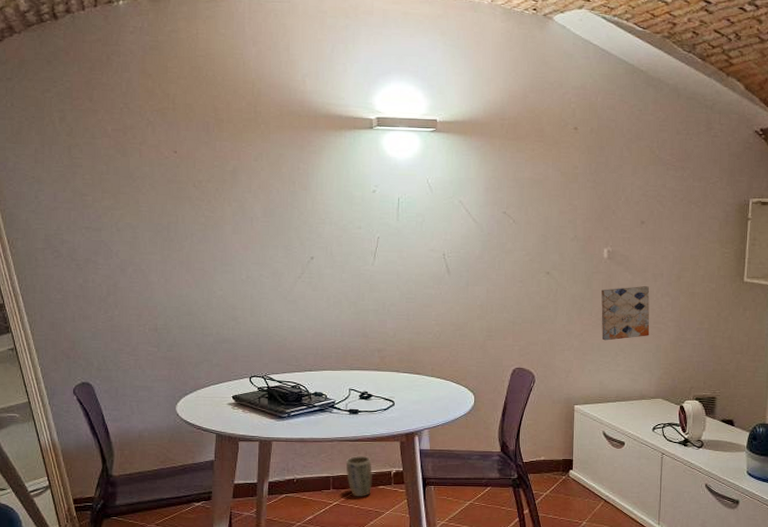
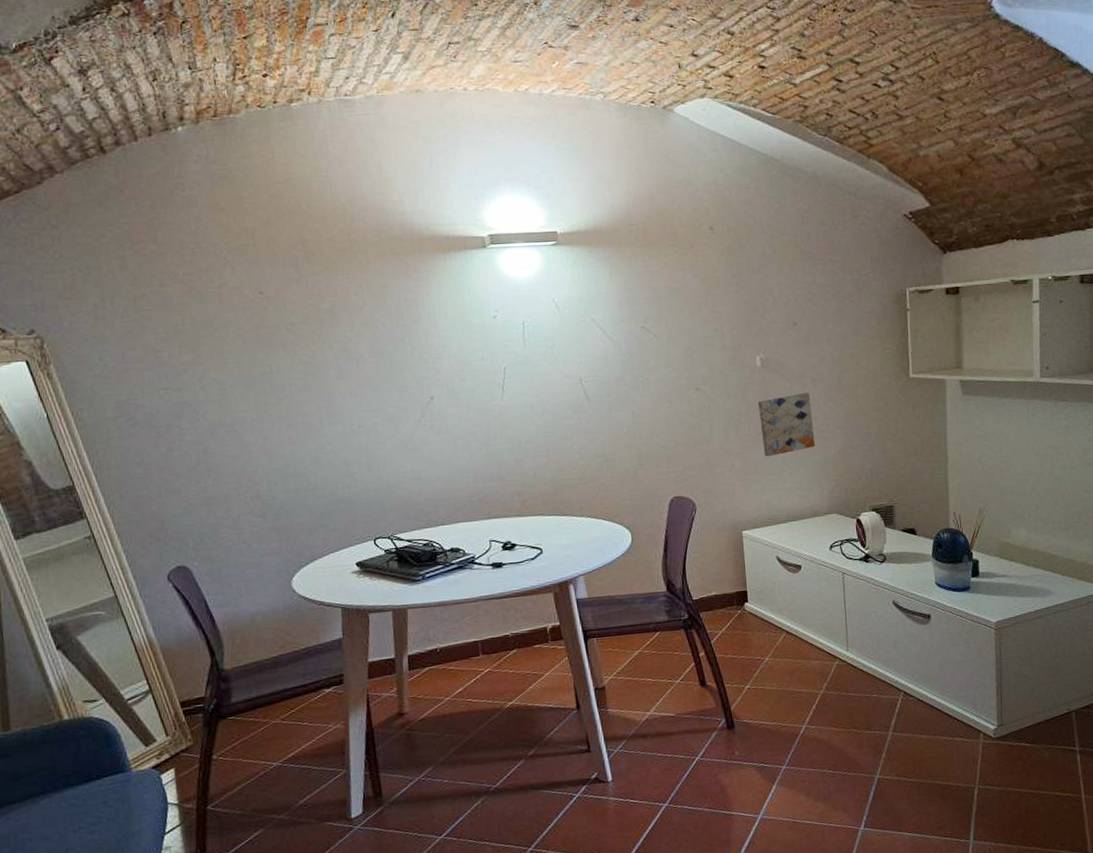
plant pot: present [345,456,372,497] -> none [494,613,527,661]

